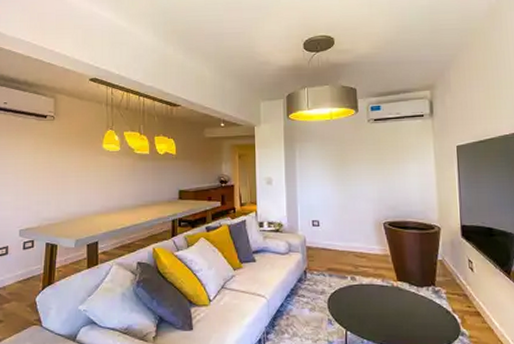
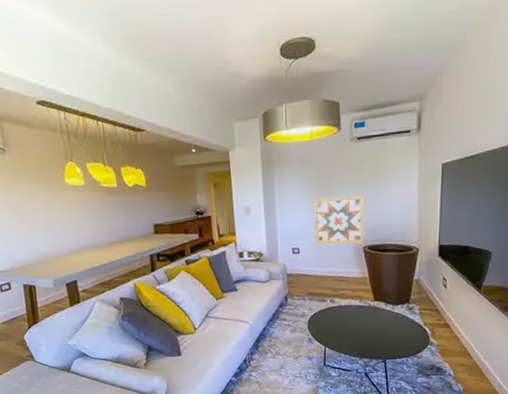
wall art: none [334,173,384,219] -> present [314,196,364,245]

